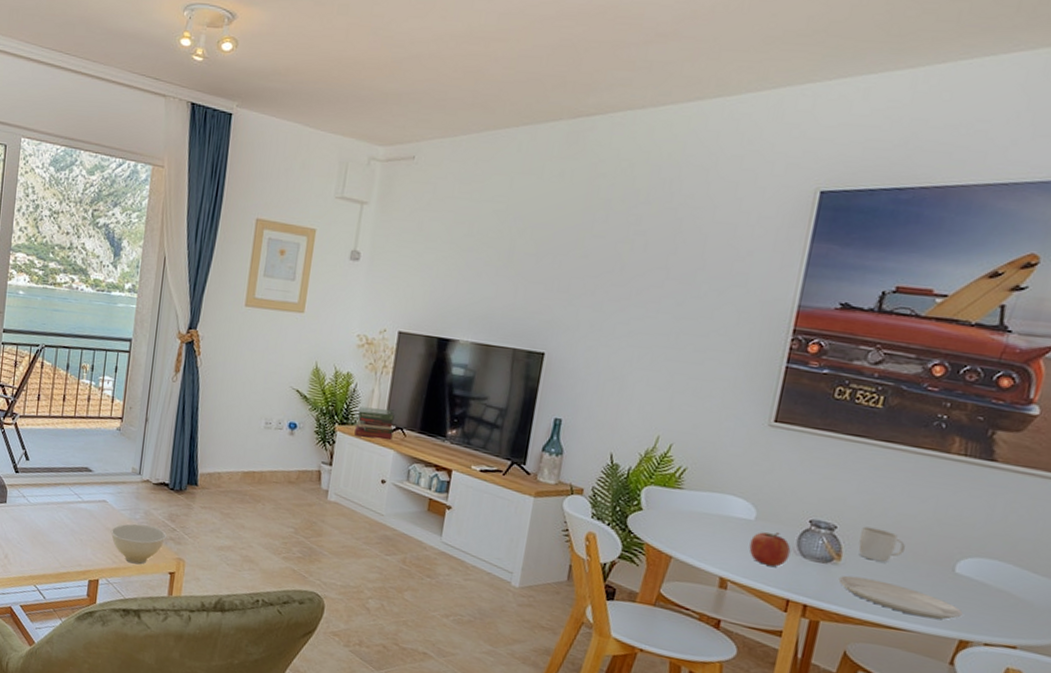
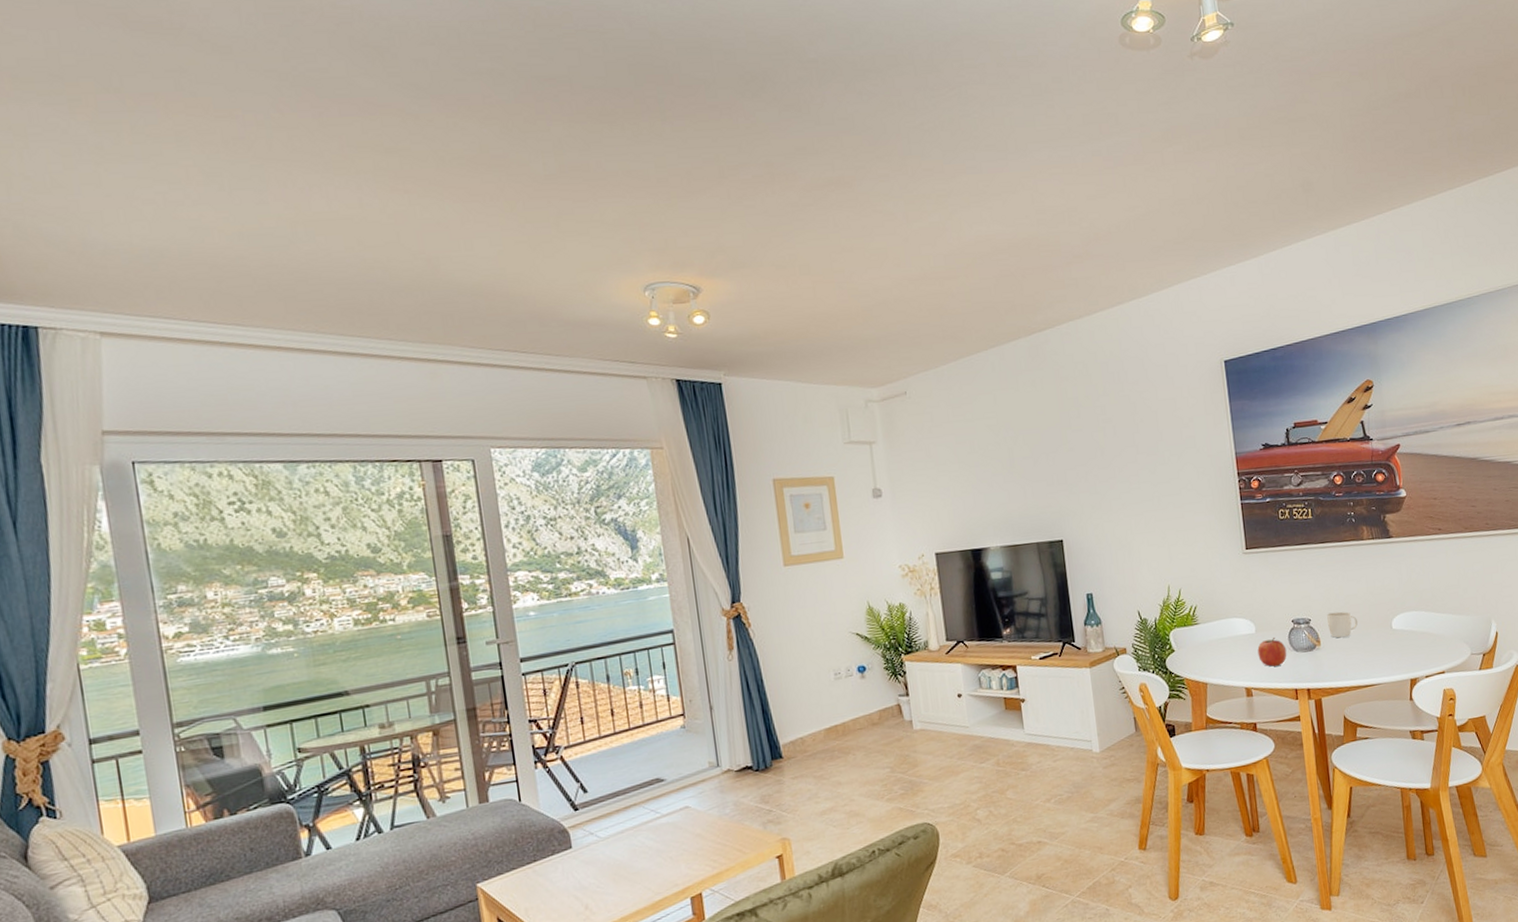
bowl: present [110,523,167,564] -> none [701,814,764,863]
books: present [354,406,395,440] -> none [918,626,957,661]
plate: present [838,575,963,620] -> none [1323,651,1407,672]

